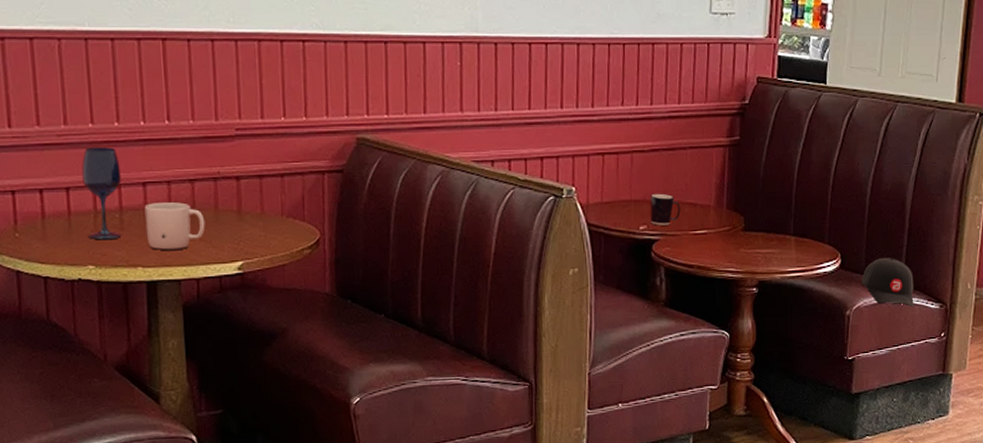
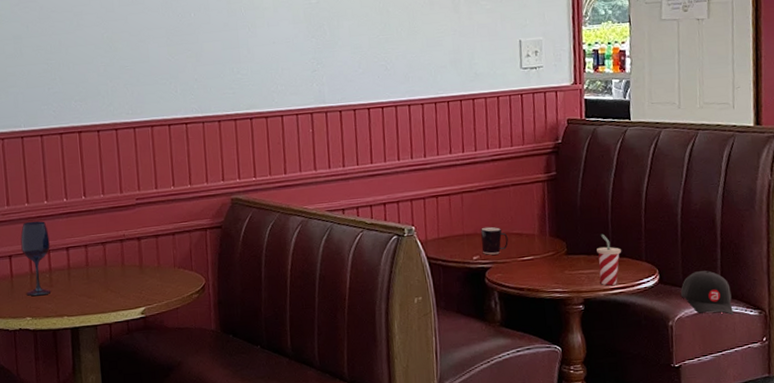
mug: present [144,202,206,251] -> none [68,261,115,302]
beverage cup: none [777,210,804,268] -> present [597,234,622,286]

